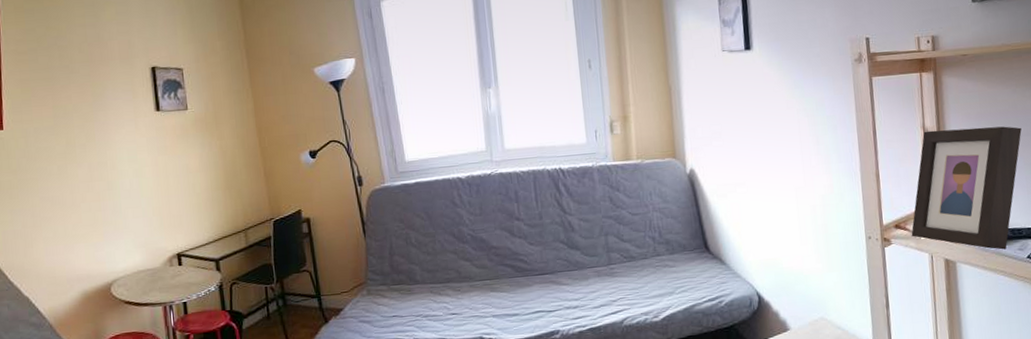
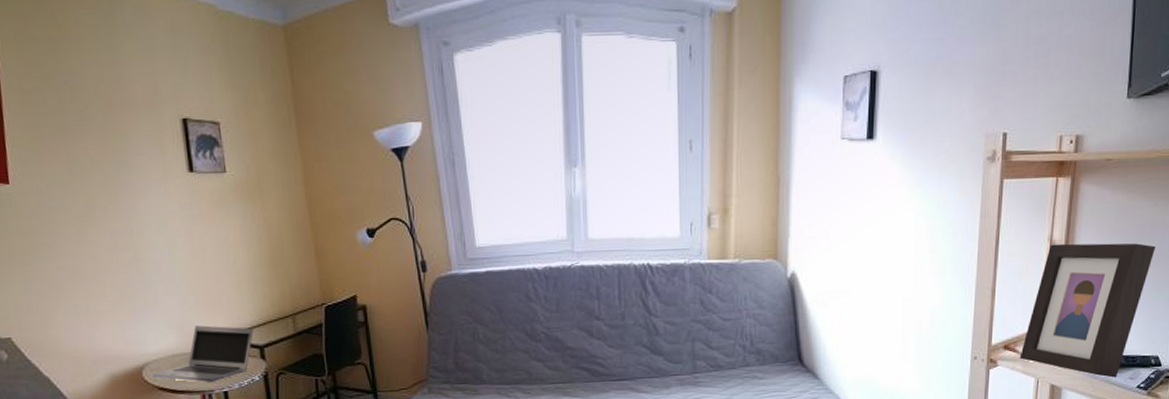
laptop: none [119,243,211,295] -> present [152,325,254,382]

